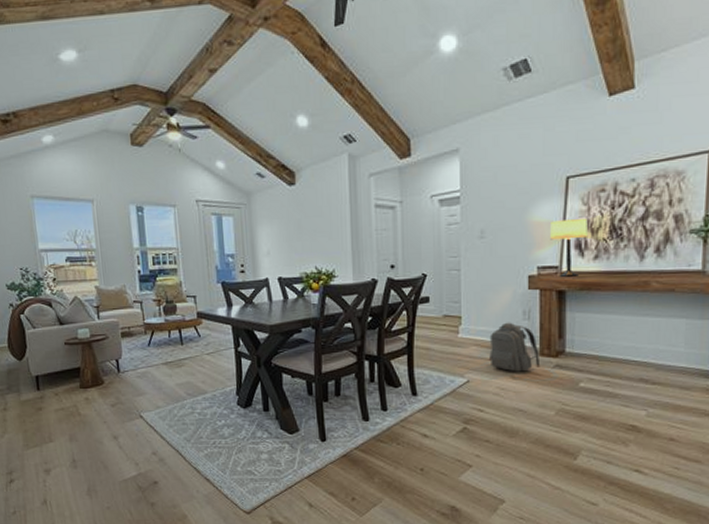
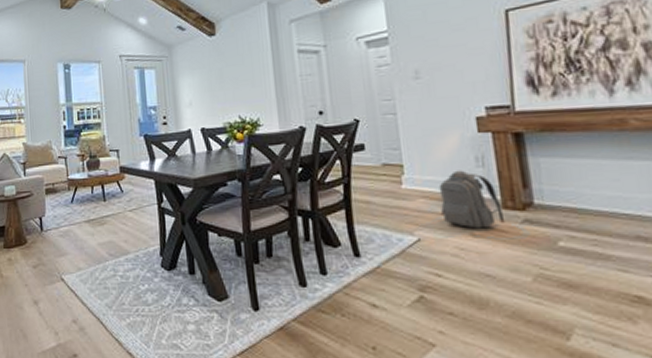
table lamp: present [550,217,588,278] -> none [494,51,540,119]

